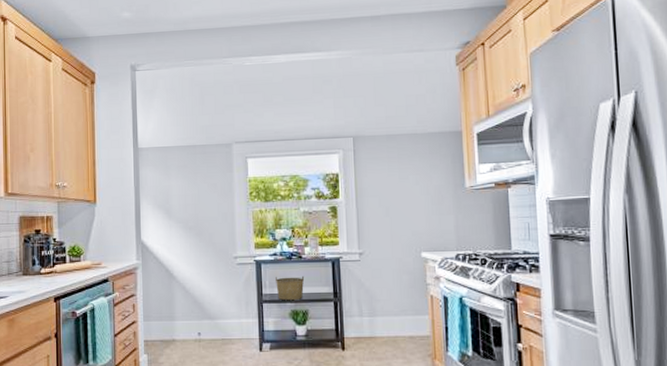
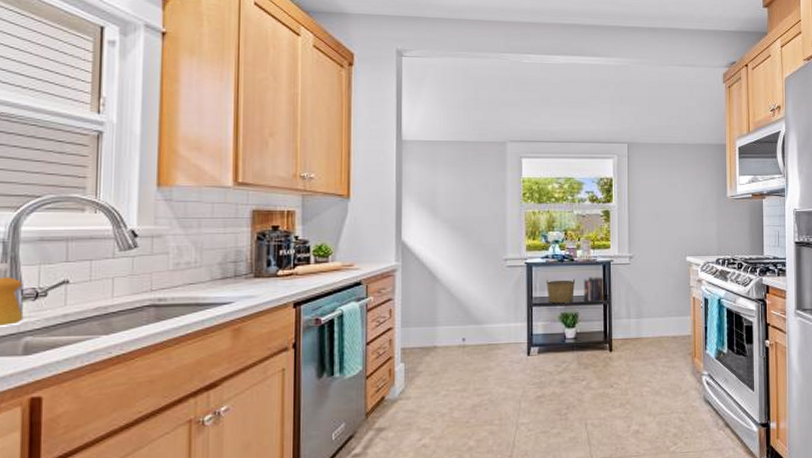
books: none [312,273,334,299] -> present [583,276,603,302]

